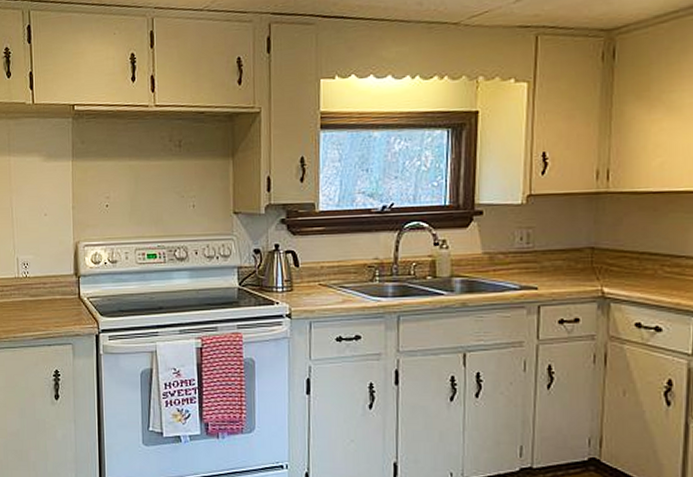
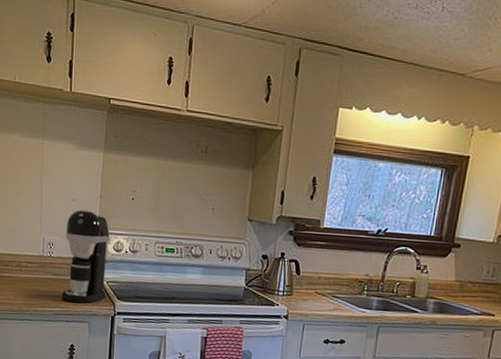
coffee maker: none [40,223,89,323] -> present [61,209,110,303]

